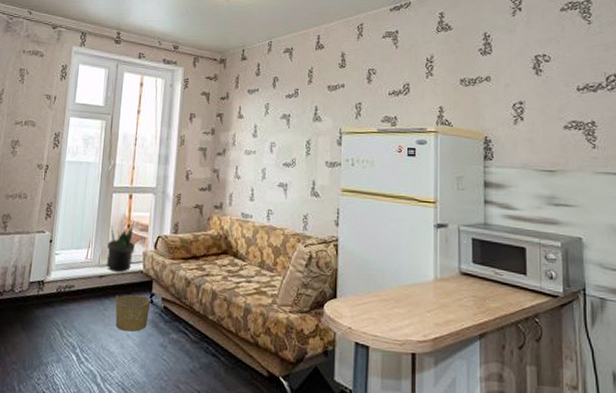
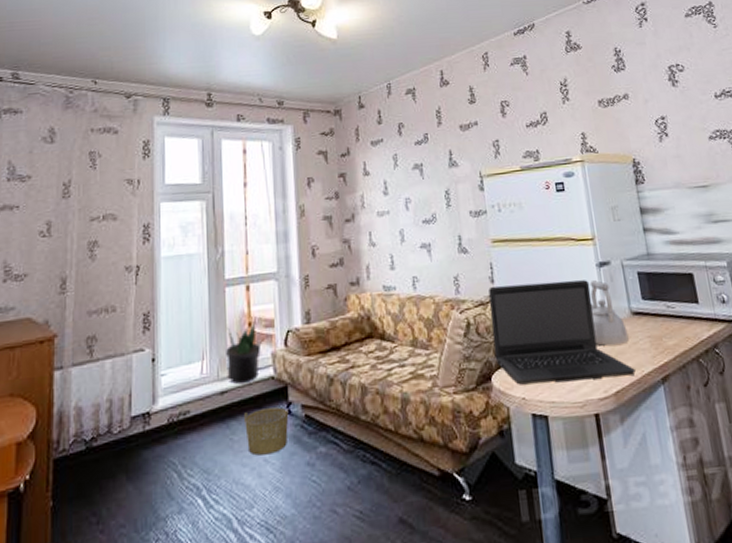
laptop: none [330,229,455,326] -> present [488,280,636,385]
kettle: none [422,238,455,300] -> present [589,279,630,347]

